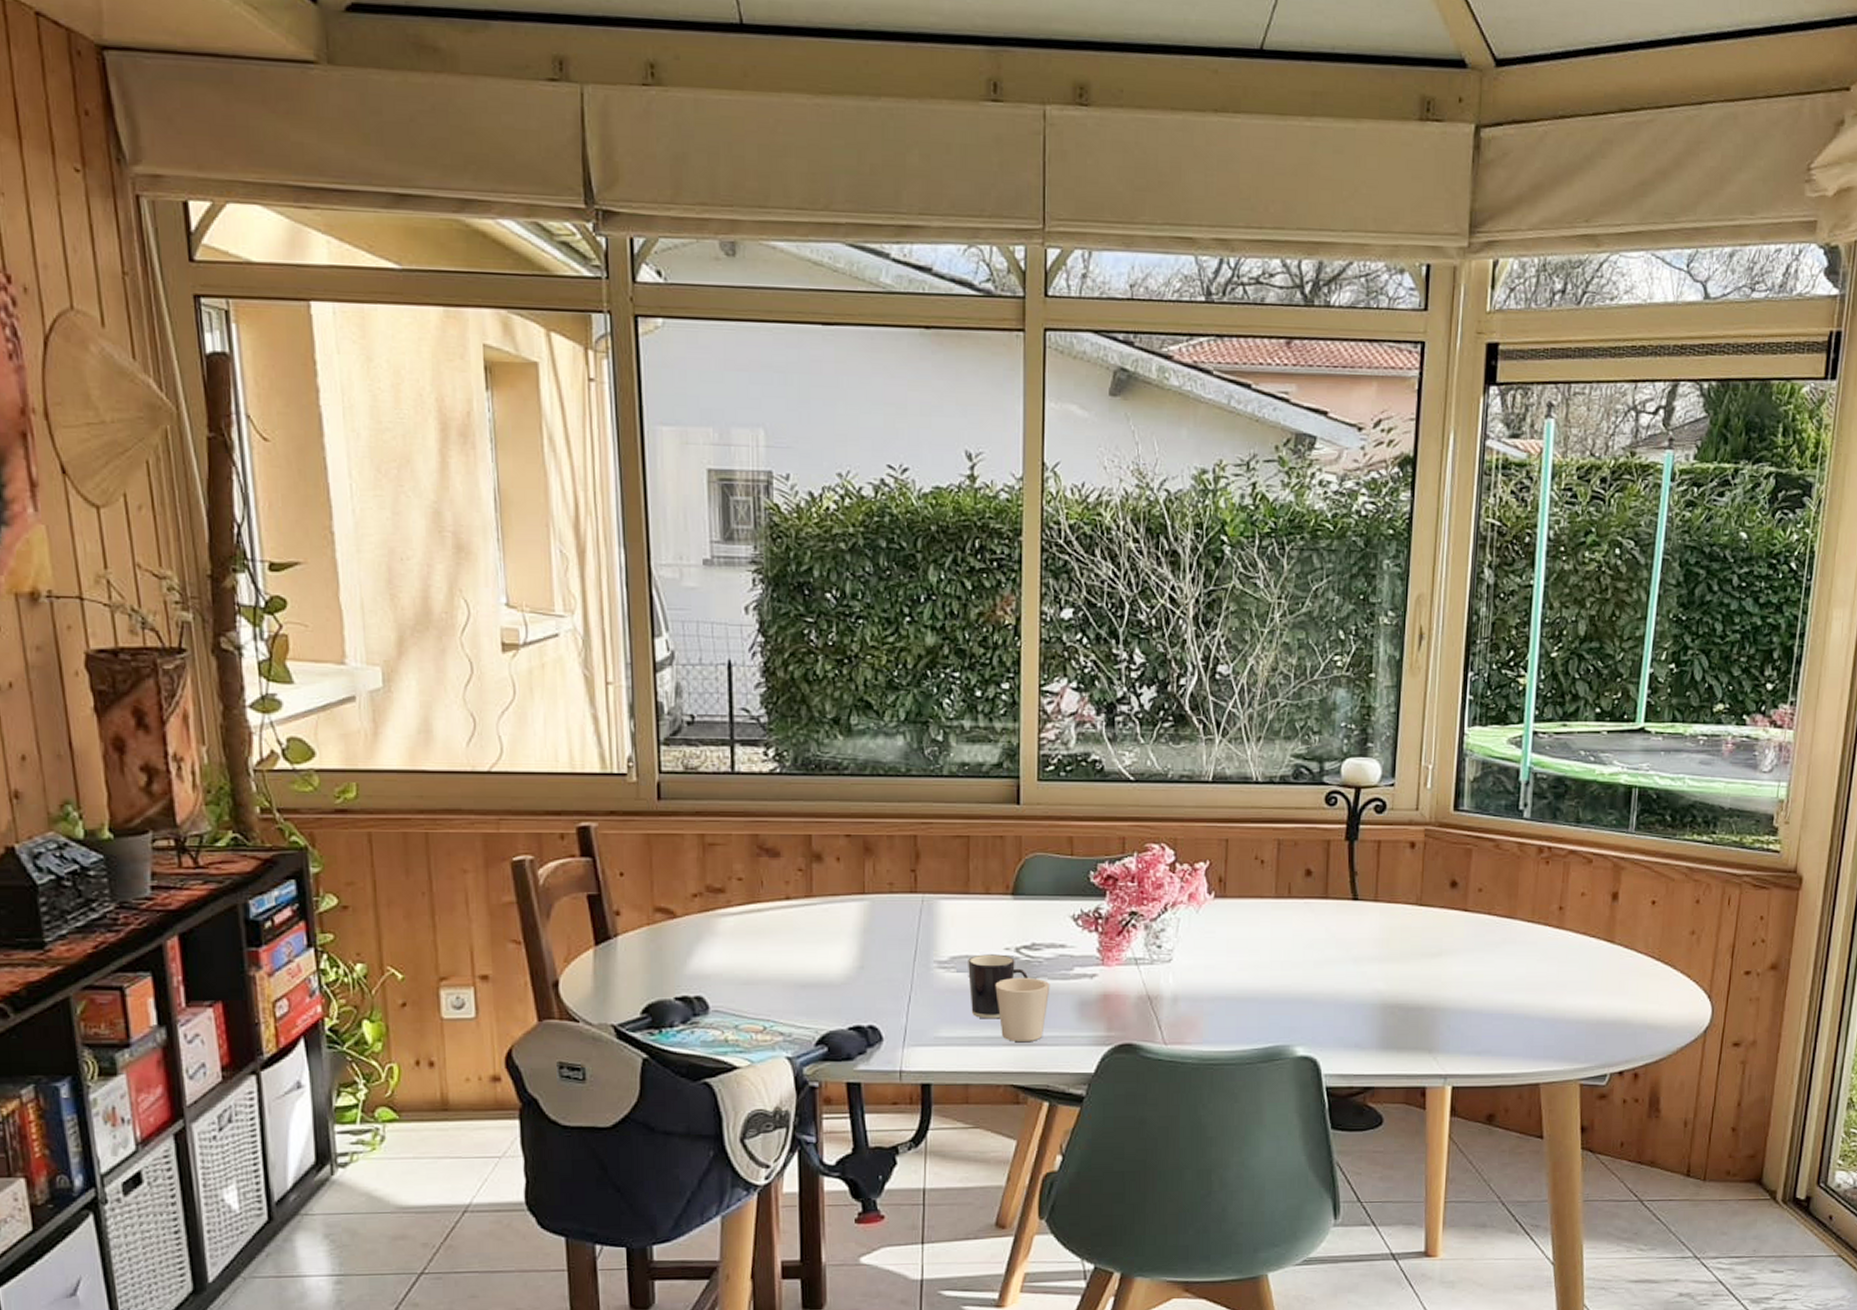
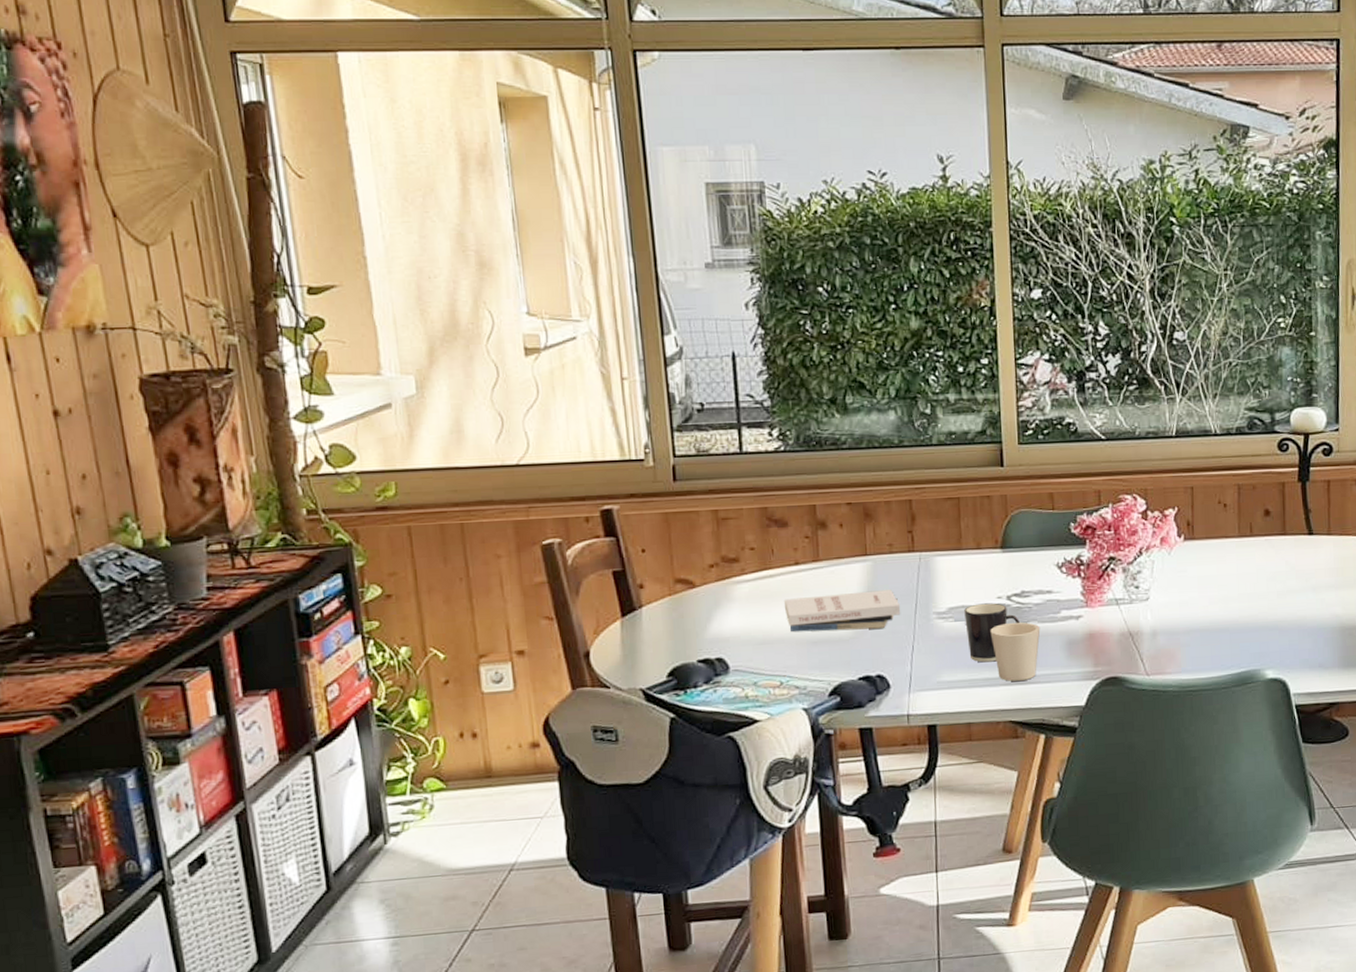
books: none [771,933,899,975] -> present [783,590,901,633]

